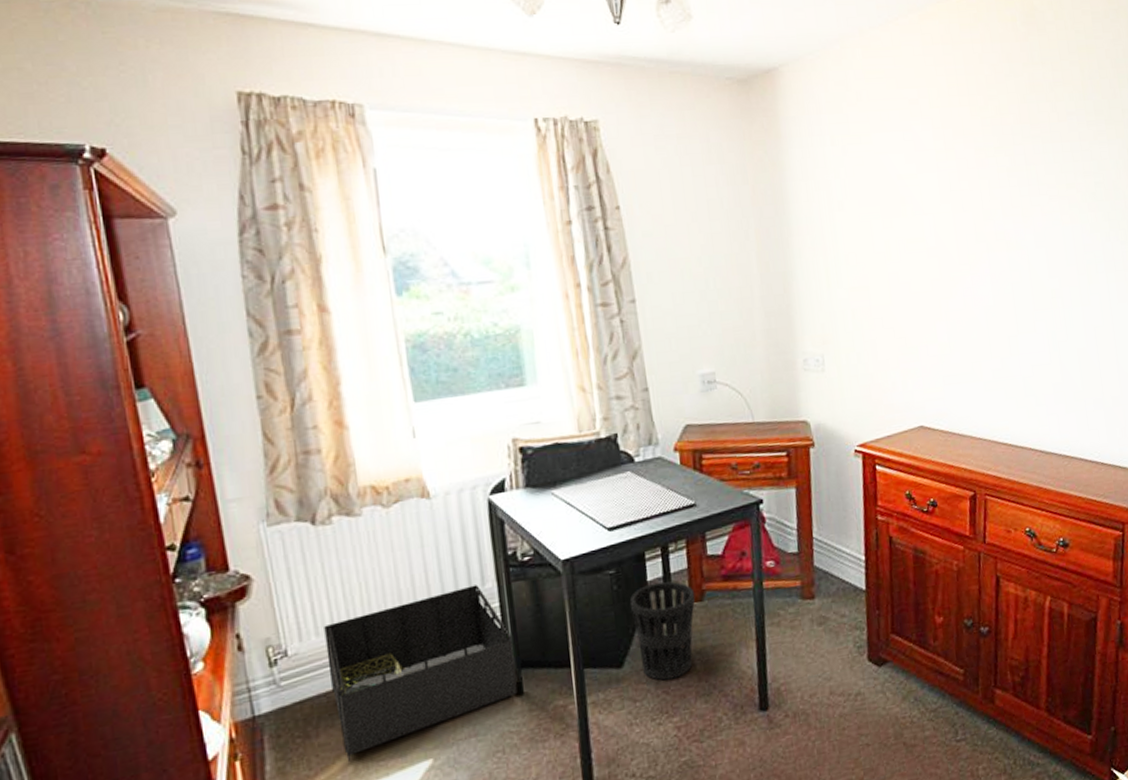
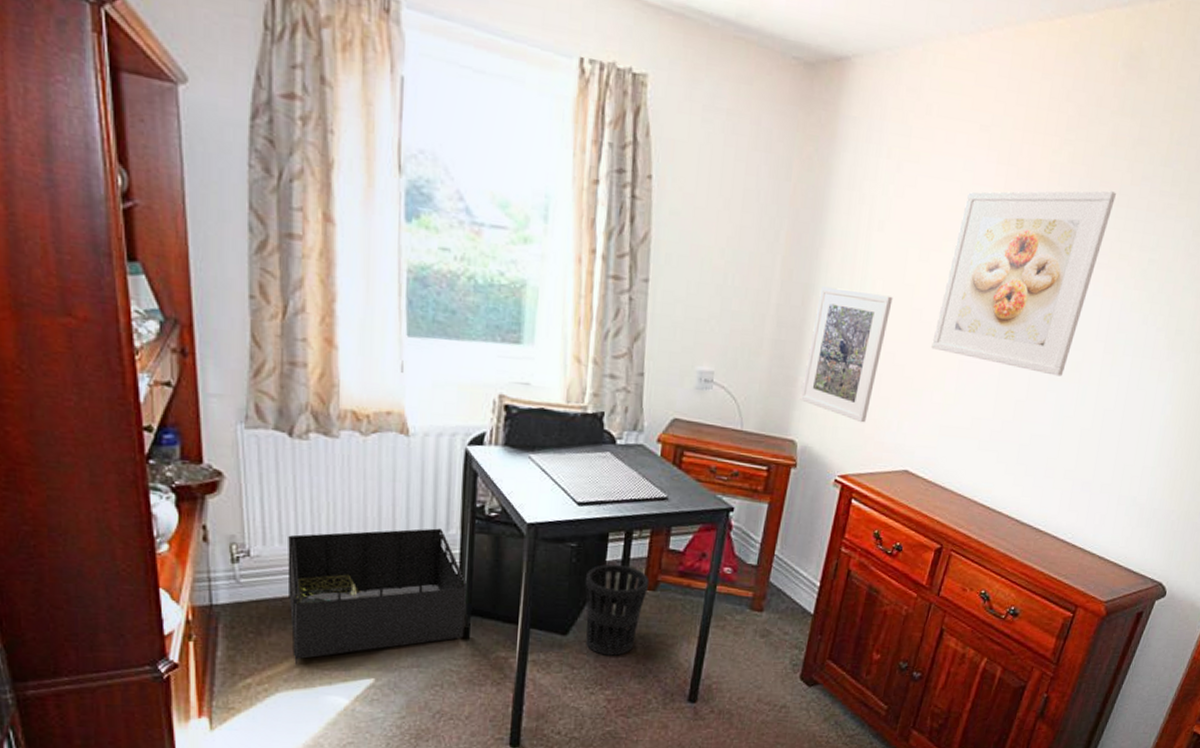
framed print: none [798,266,871,390] -> present [800,286,893,423]
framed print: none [913,131,1049,307] -> present [931,190,1116,377]

